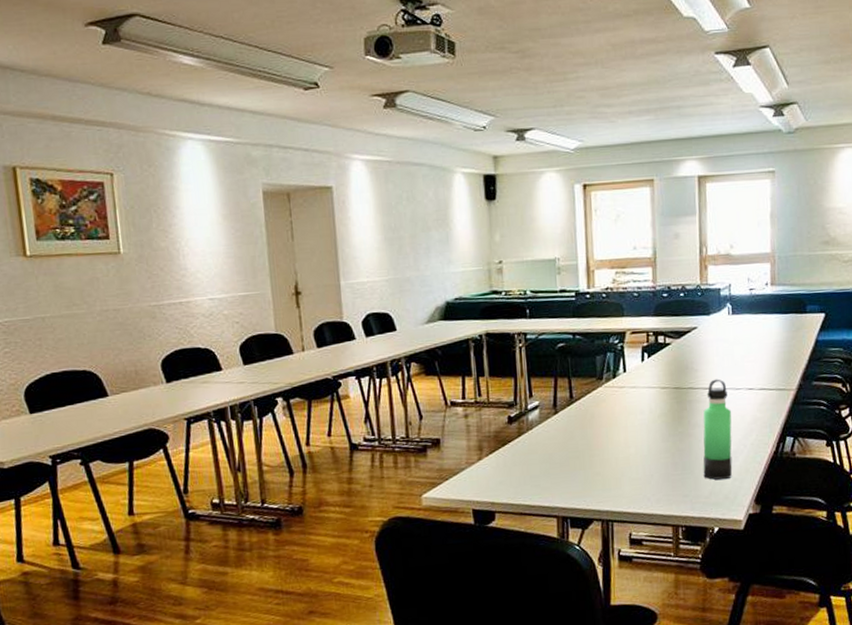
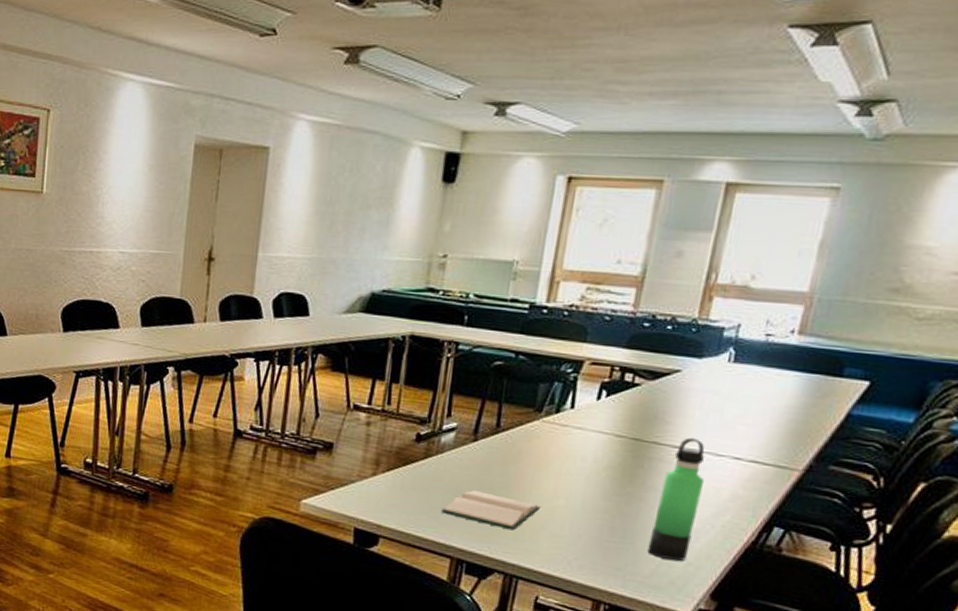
hardback book: none [541,455,617,483] -> present [441,490,540,531]

